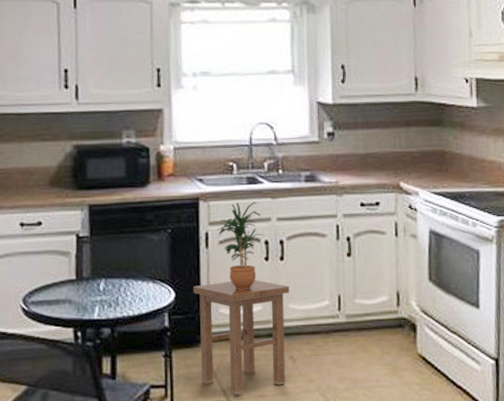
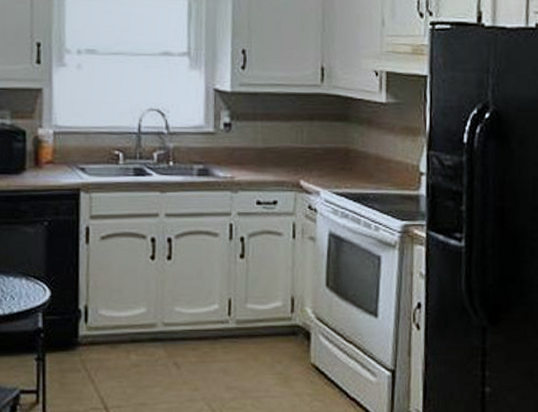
stool: present [194,280,290,395] -> none [71,280,177,402]
potted plant: present [217,202,263,290] -> none [99,195,149,290]

